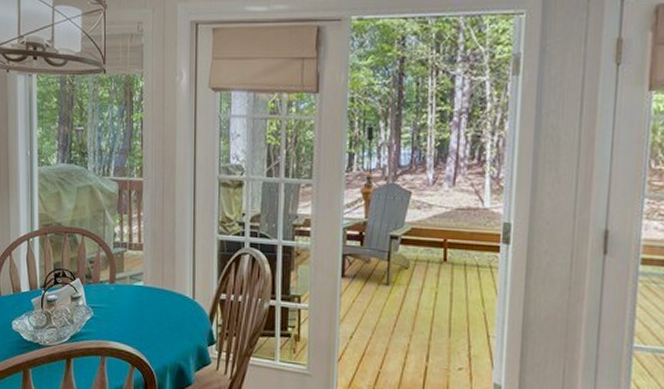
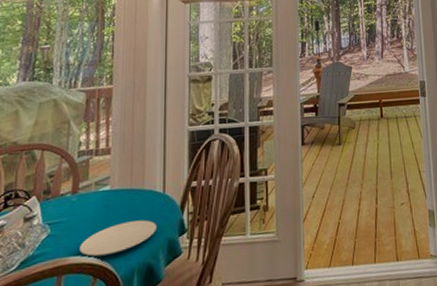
plate: none [119,320,187,349] -> present [79,220,156,257]

